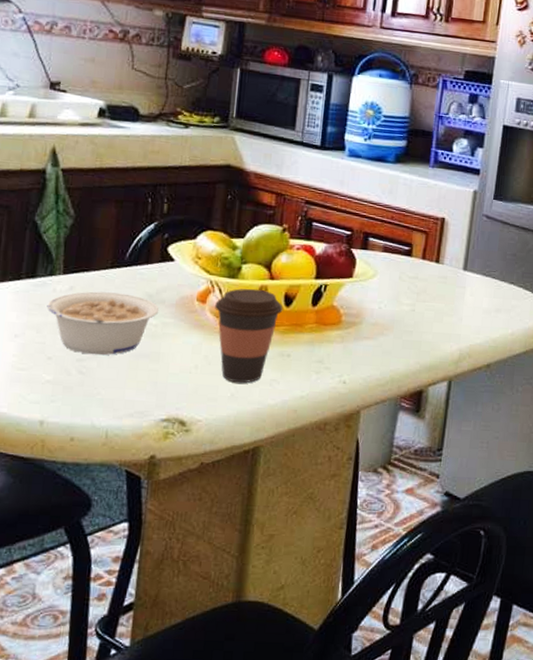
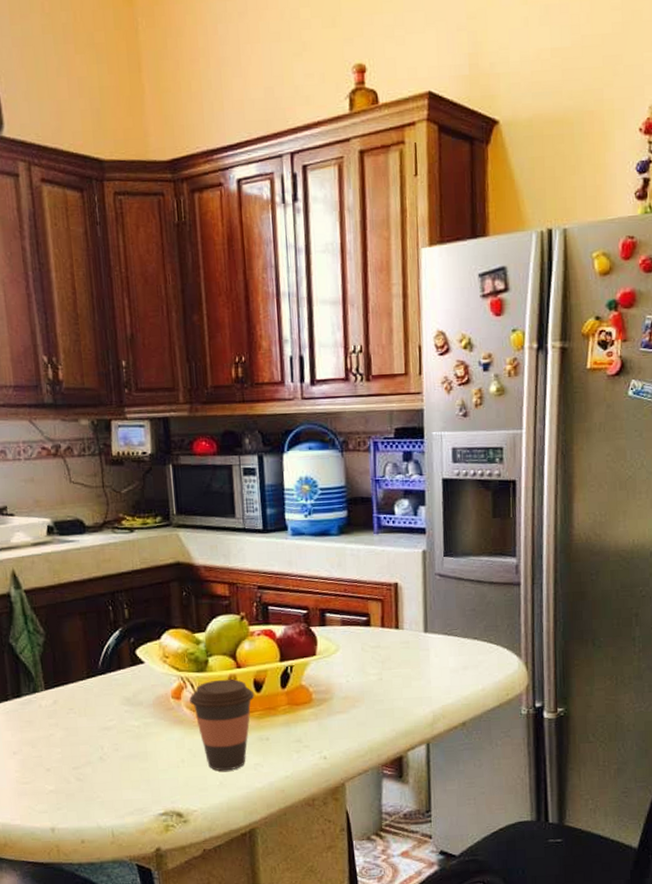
legume: present [47,291,160,355] -> none [36,700,139,762]

